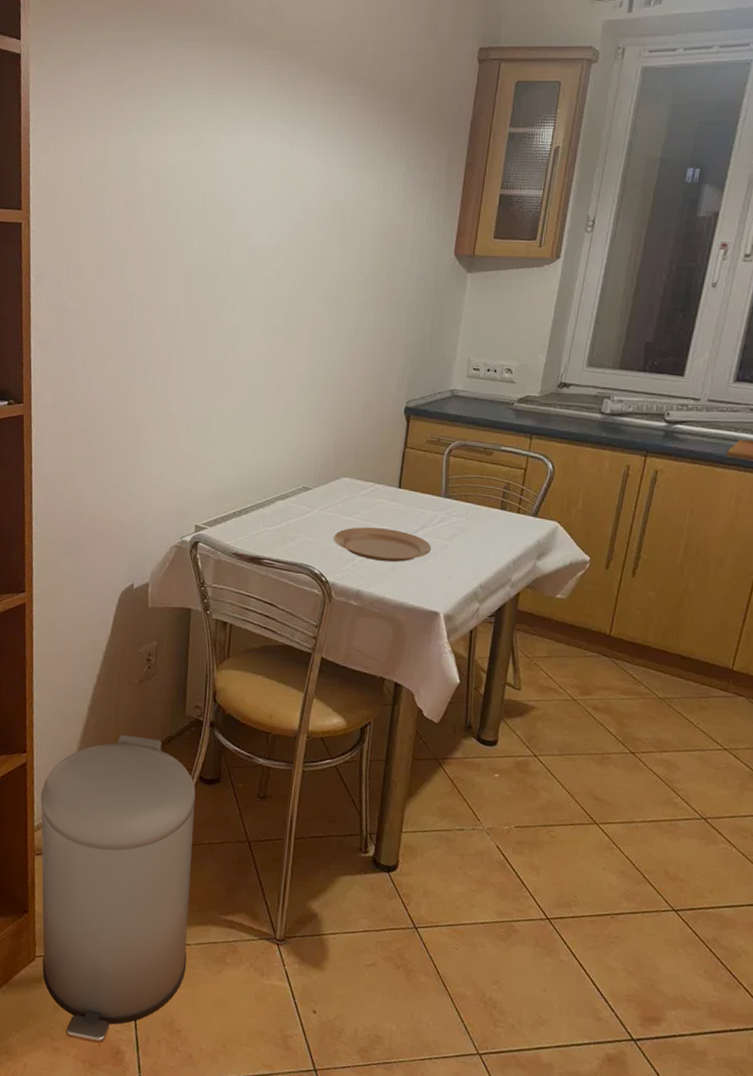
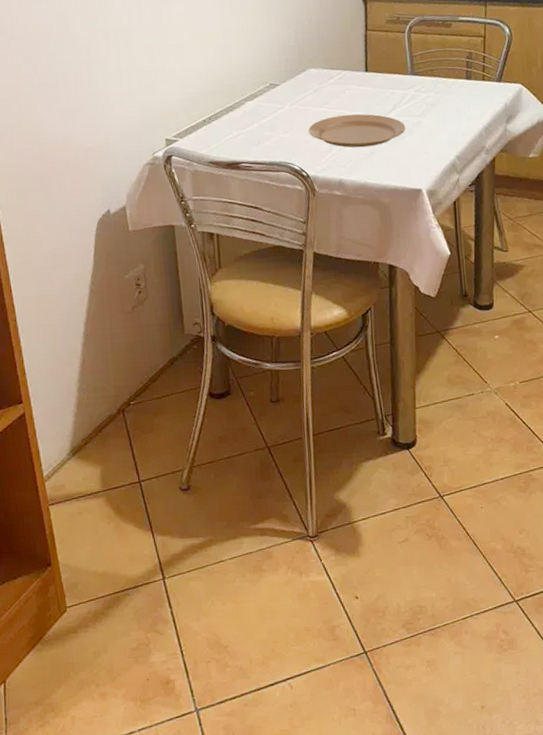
pedal bin: present [40,734,196,1044] -> none [44,364,224,680]

